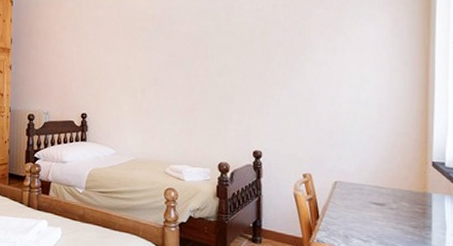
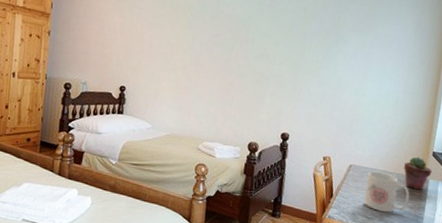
mug: none [357,187,411,234] -> present [364,171,410,213]
potted succulent: none [398,168,435,206] -> present [403,157,432,190]

